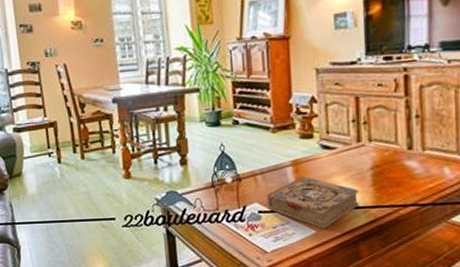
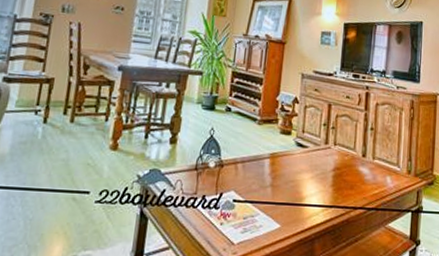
book: present [266,176,359,228] -> none [242,170,321,223]

